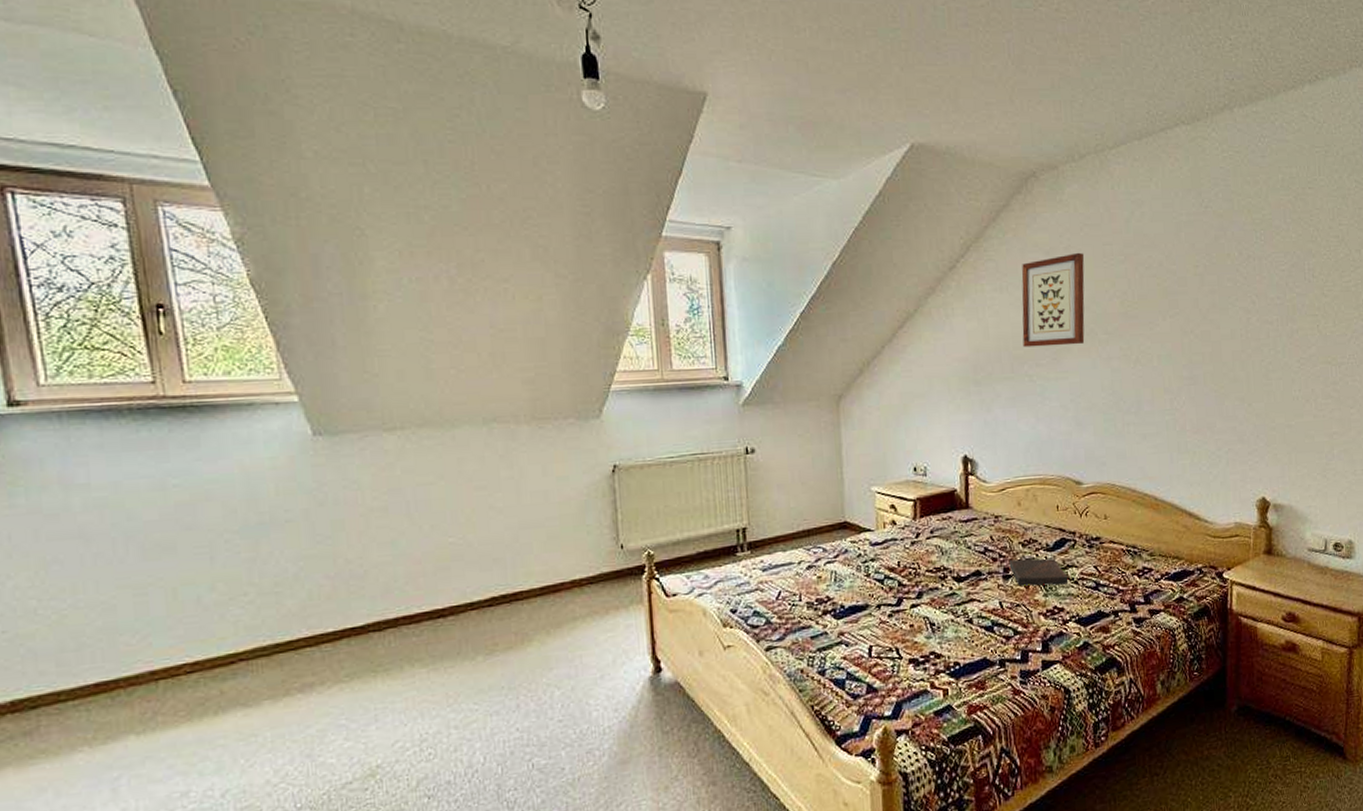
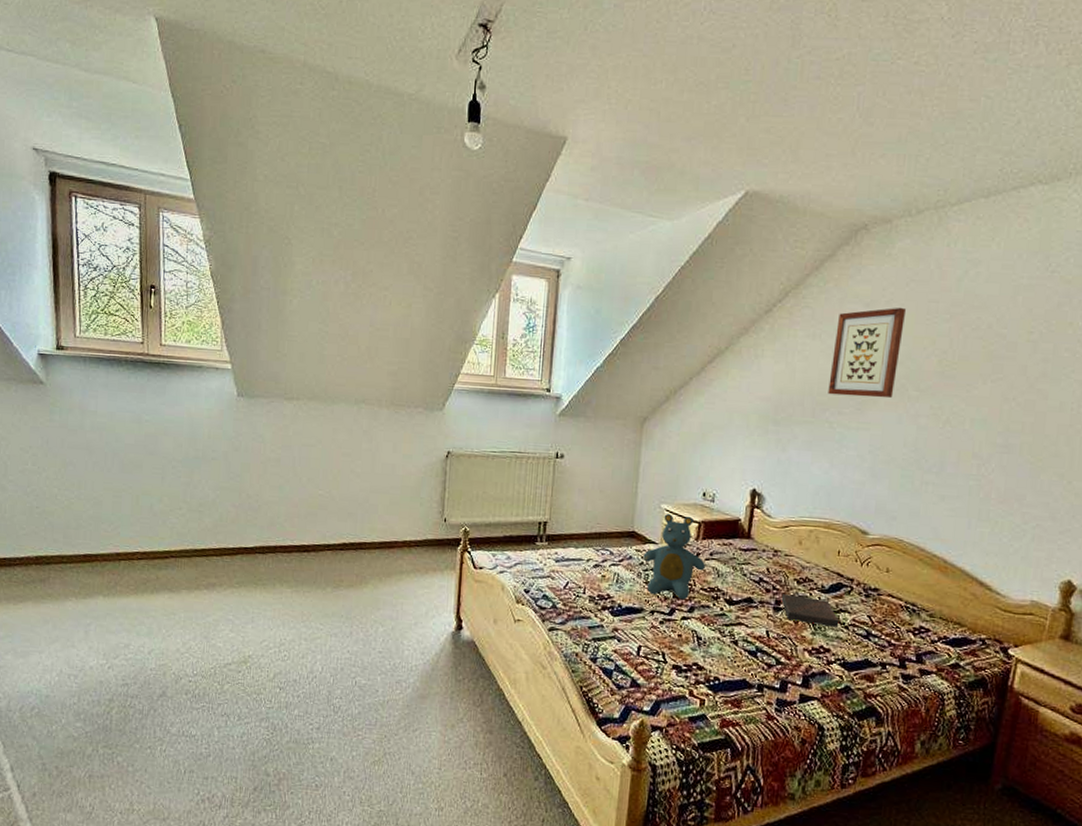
teddy bear: none [860,495,927,587] -> present [643,513,705,600]

